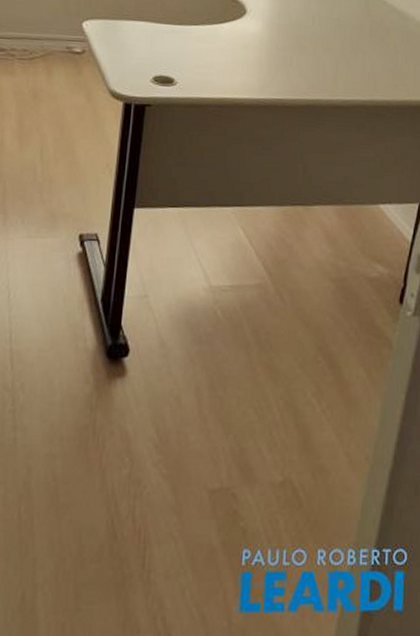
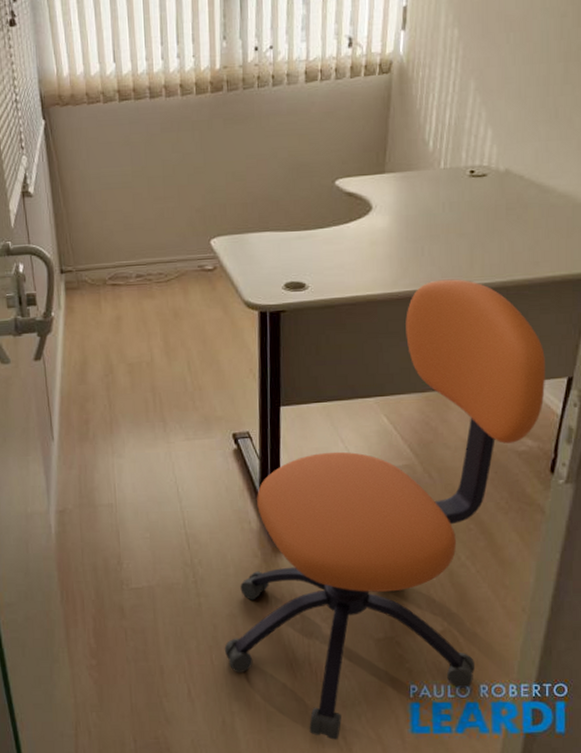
office chair: none [36,91,399,622] -> present [224,279,545,740]

